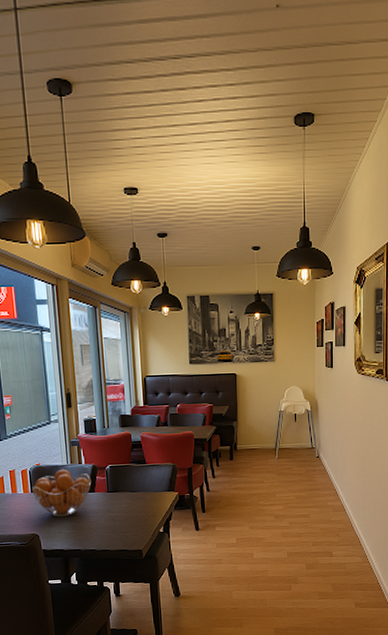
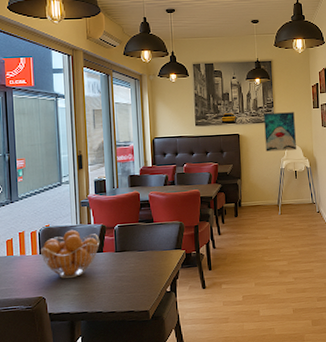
wall art: none [263,350,297,393] -> present [264,112,296,152]

